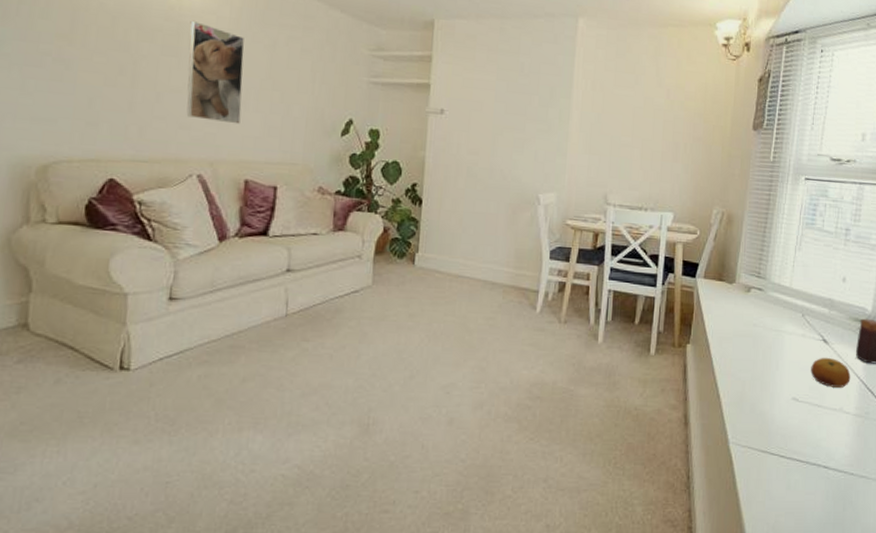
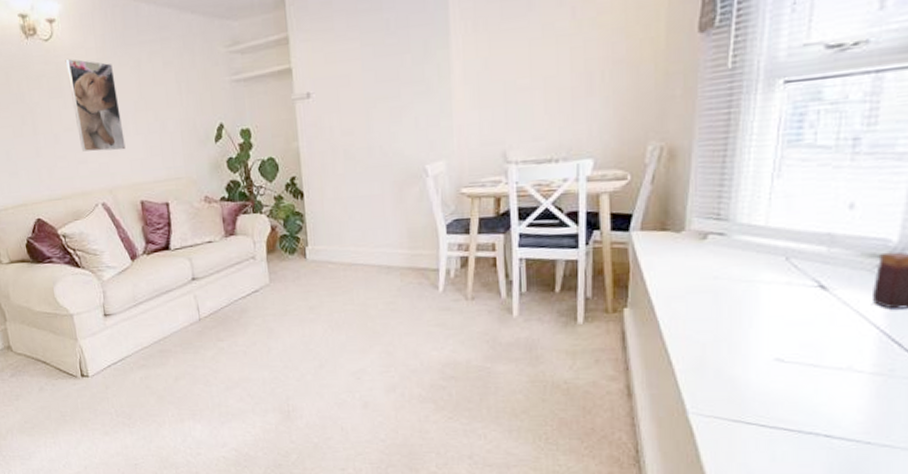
fruit: present [811,357,851,388] -> none [801,306,865,343]

